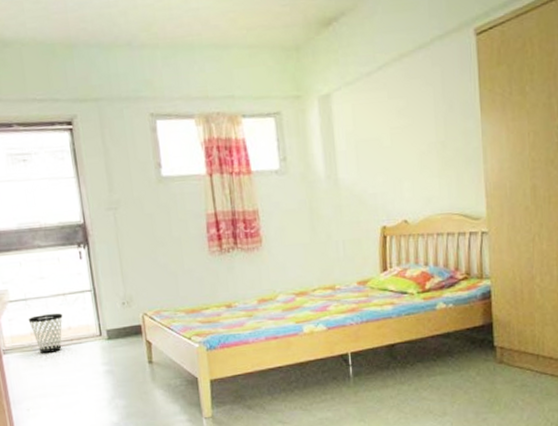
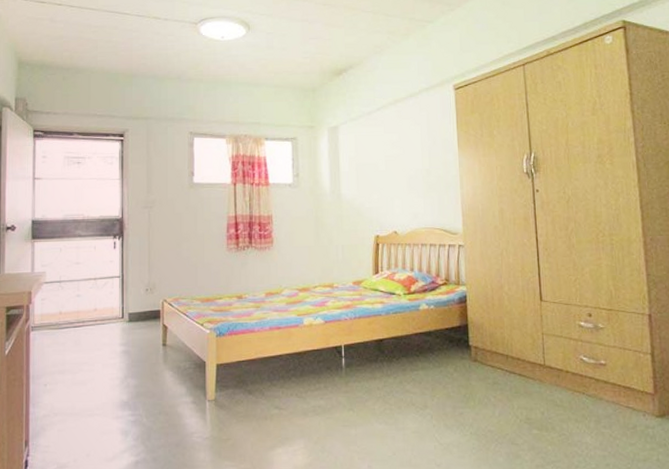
wastebasket: present [28,313,63,353] -> none [59,296,91,332]

